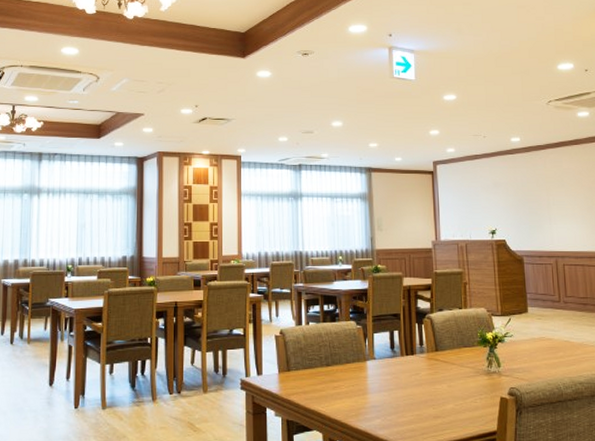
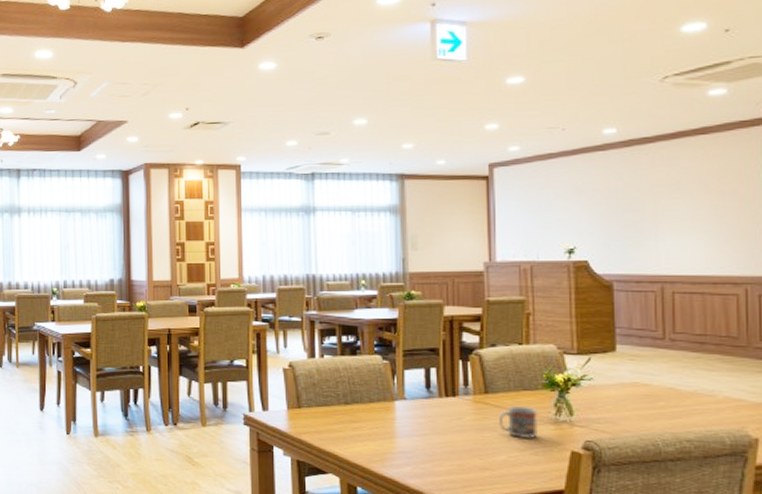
cup: none [447,361,475,389] -> present [499,406,537,439]

